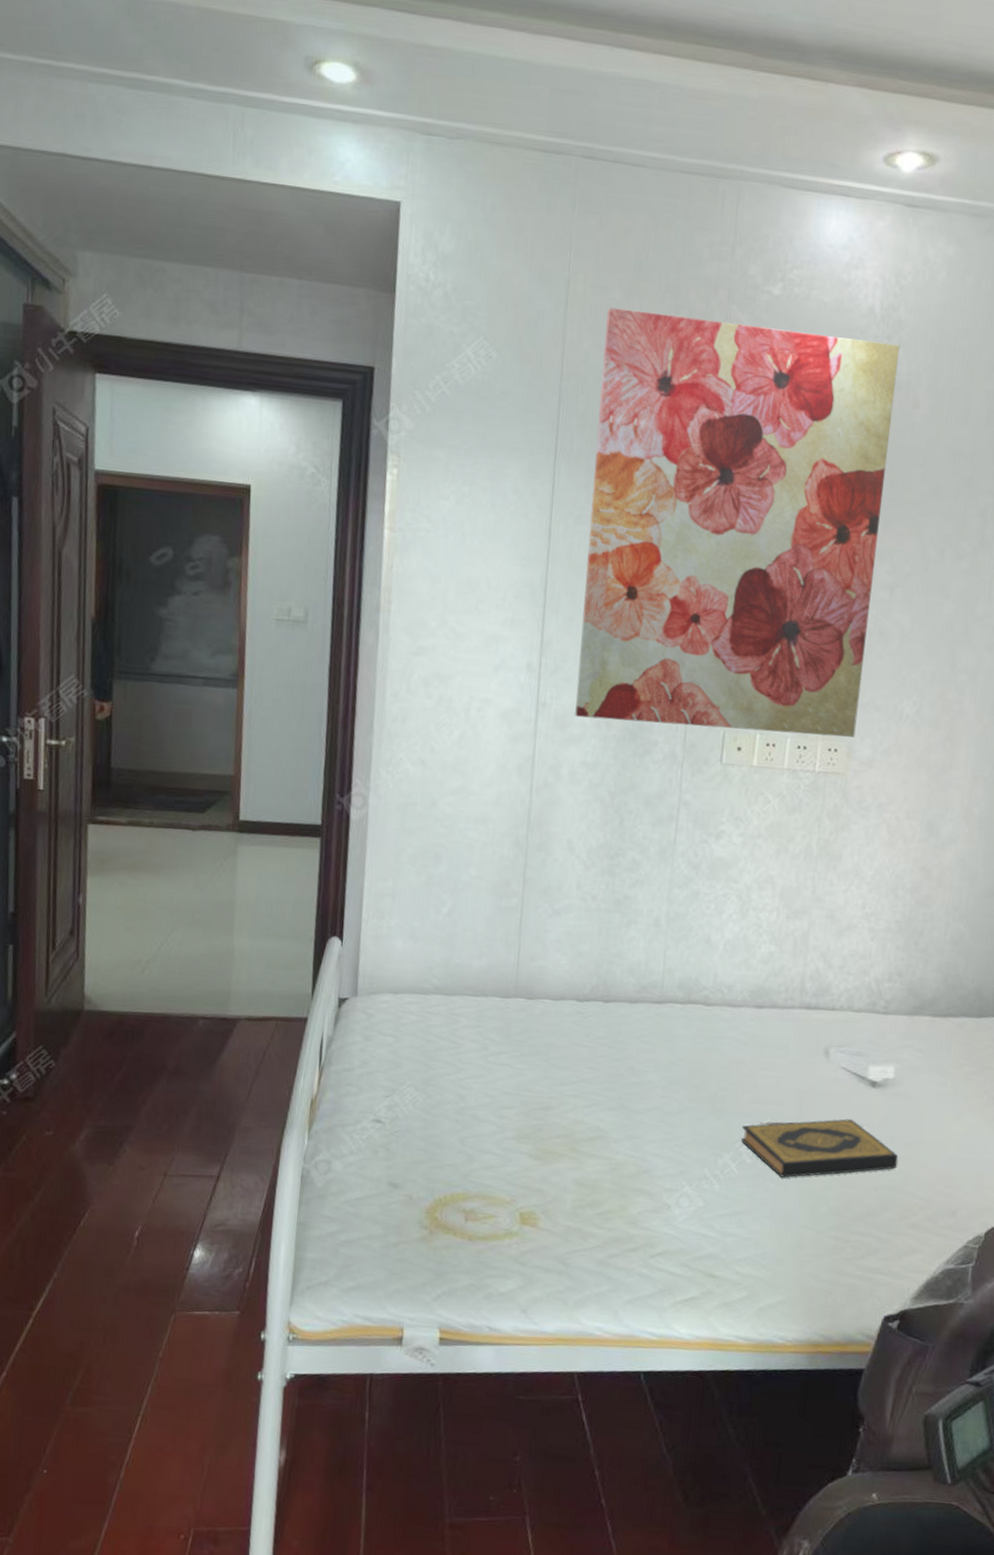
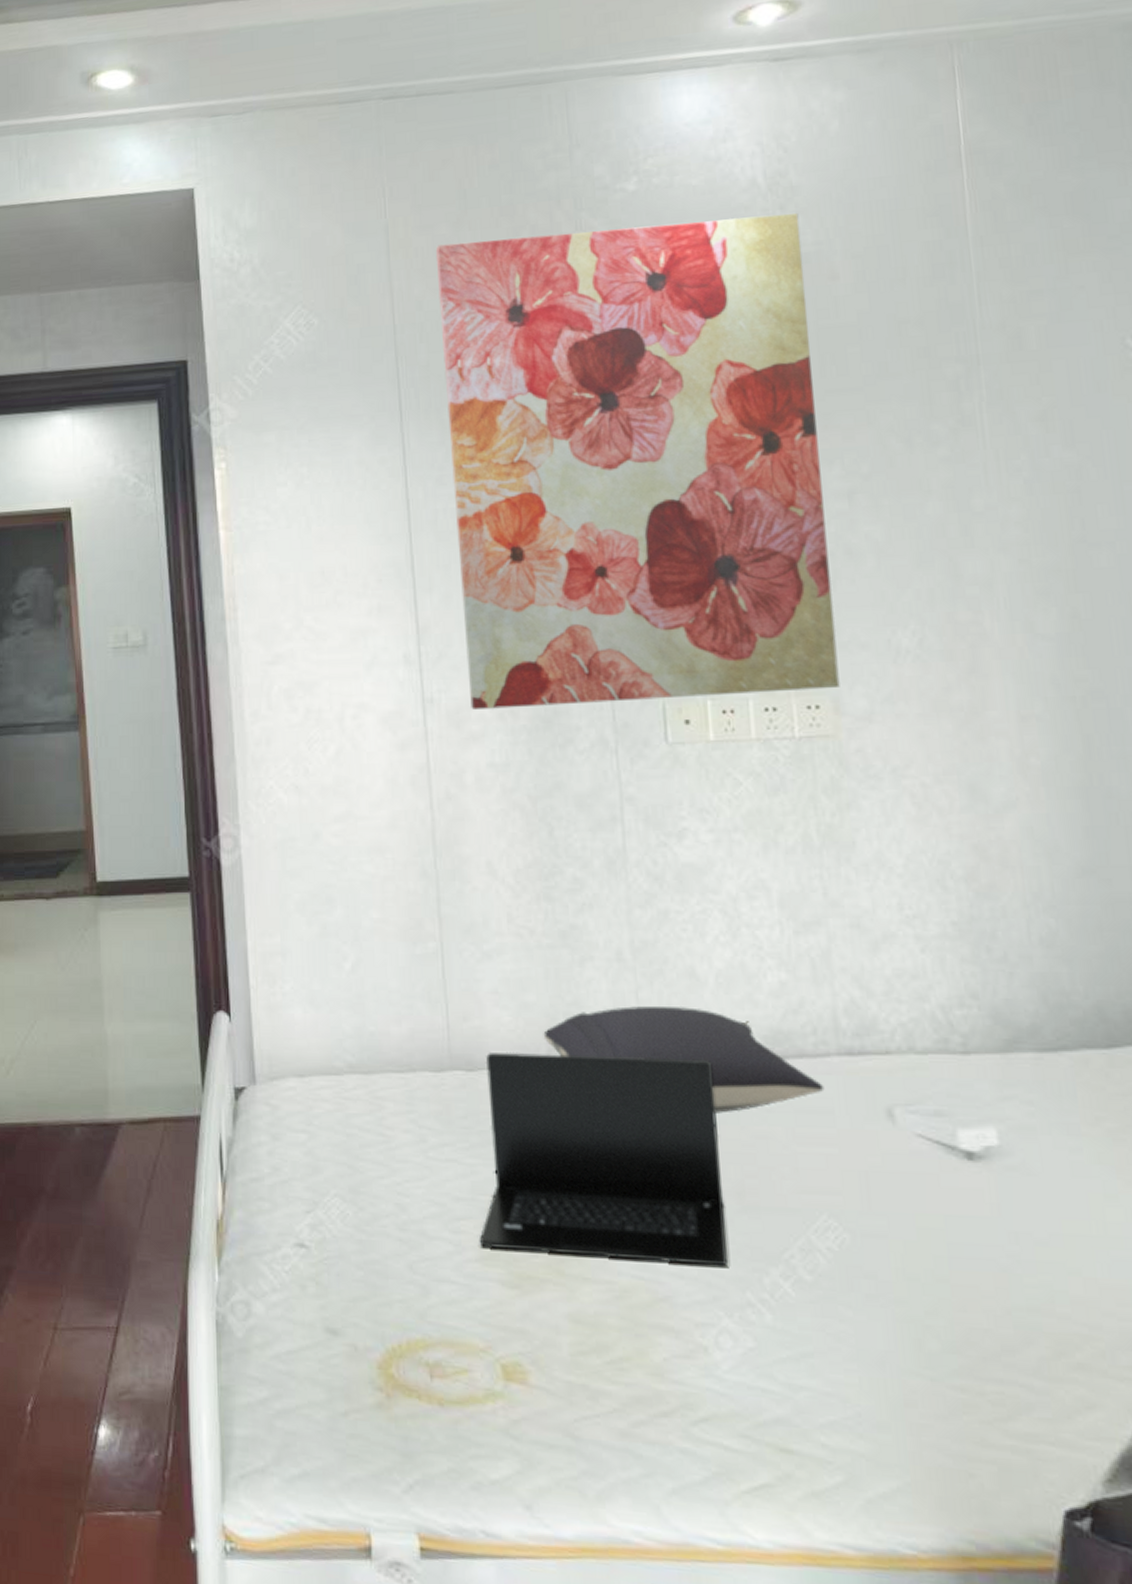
laptop: none [517,986,710,1151] -> present [479,1051,729,1267]
pillow: none [590,960,786,1044] -> present [543,1006,825,1113]
hardback book: present [740,1119,899,1178] -> none [788,1209,1034,1300]

